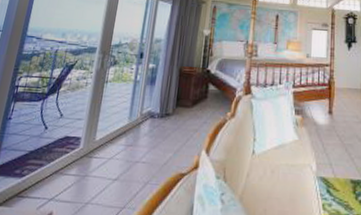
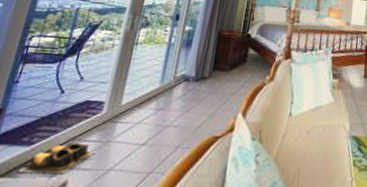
shoes: none [12,176,76,206] -> present [17,143,96,175]

